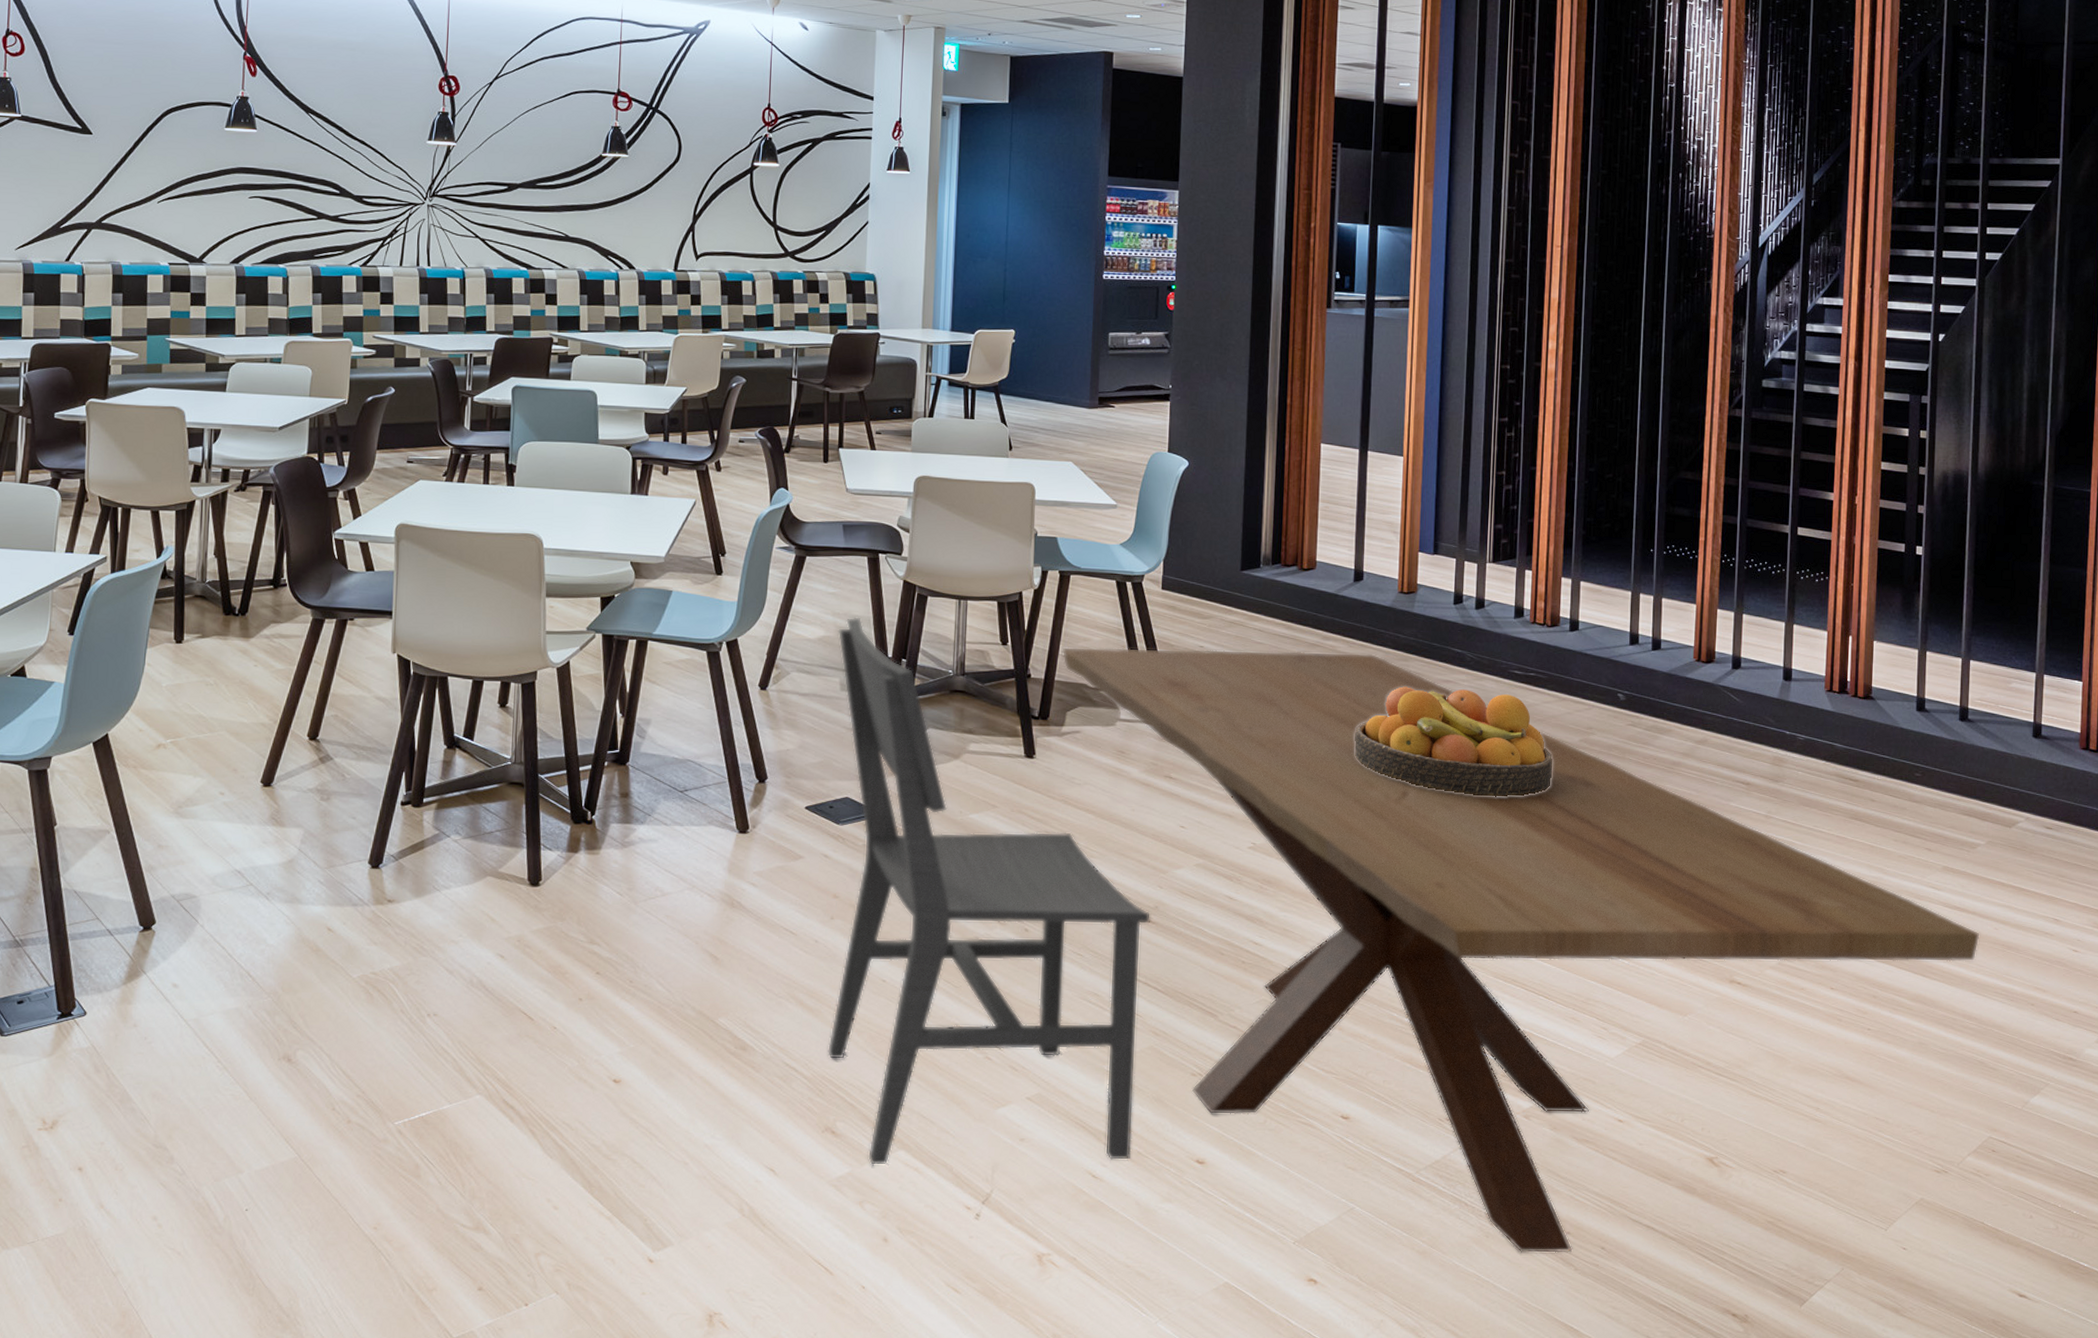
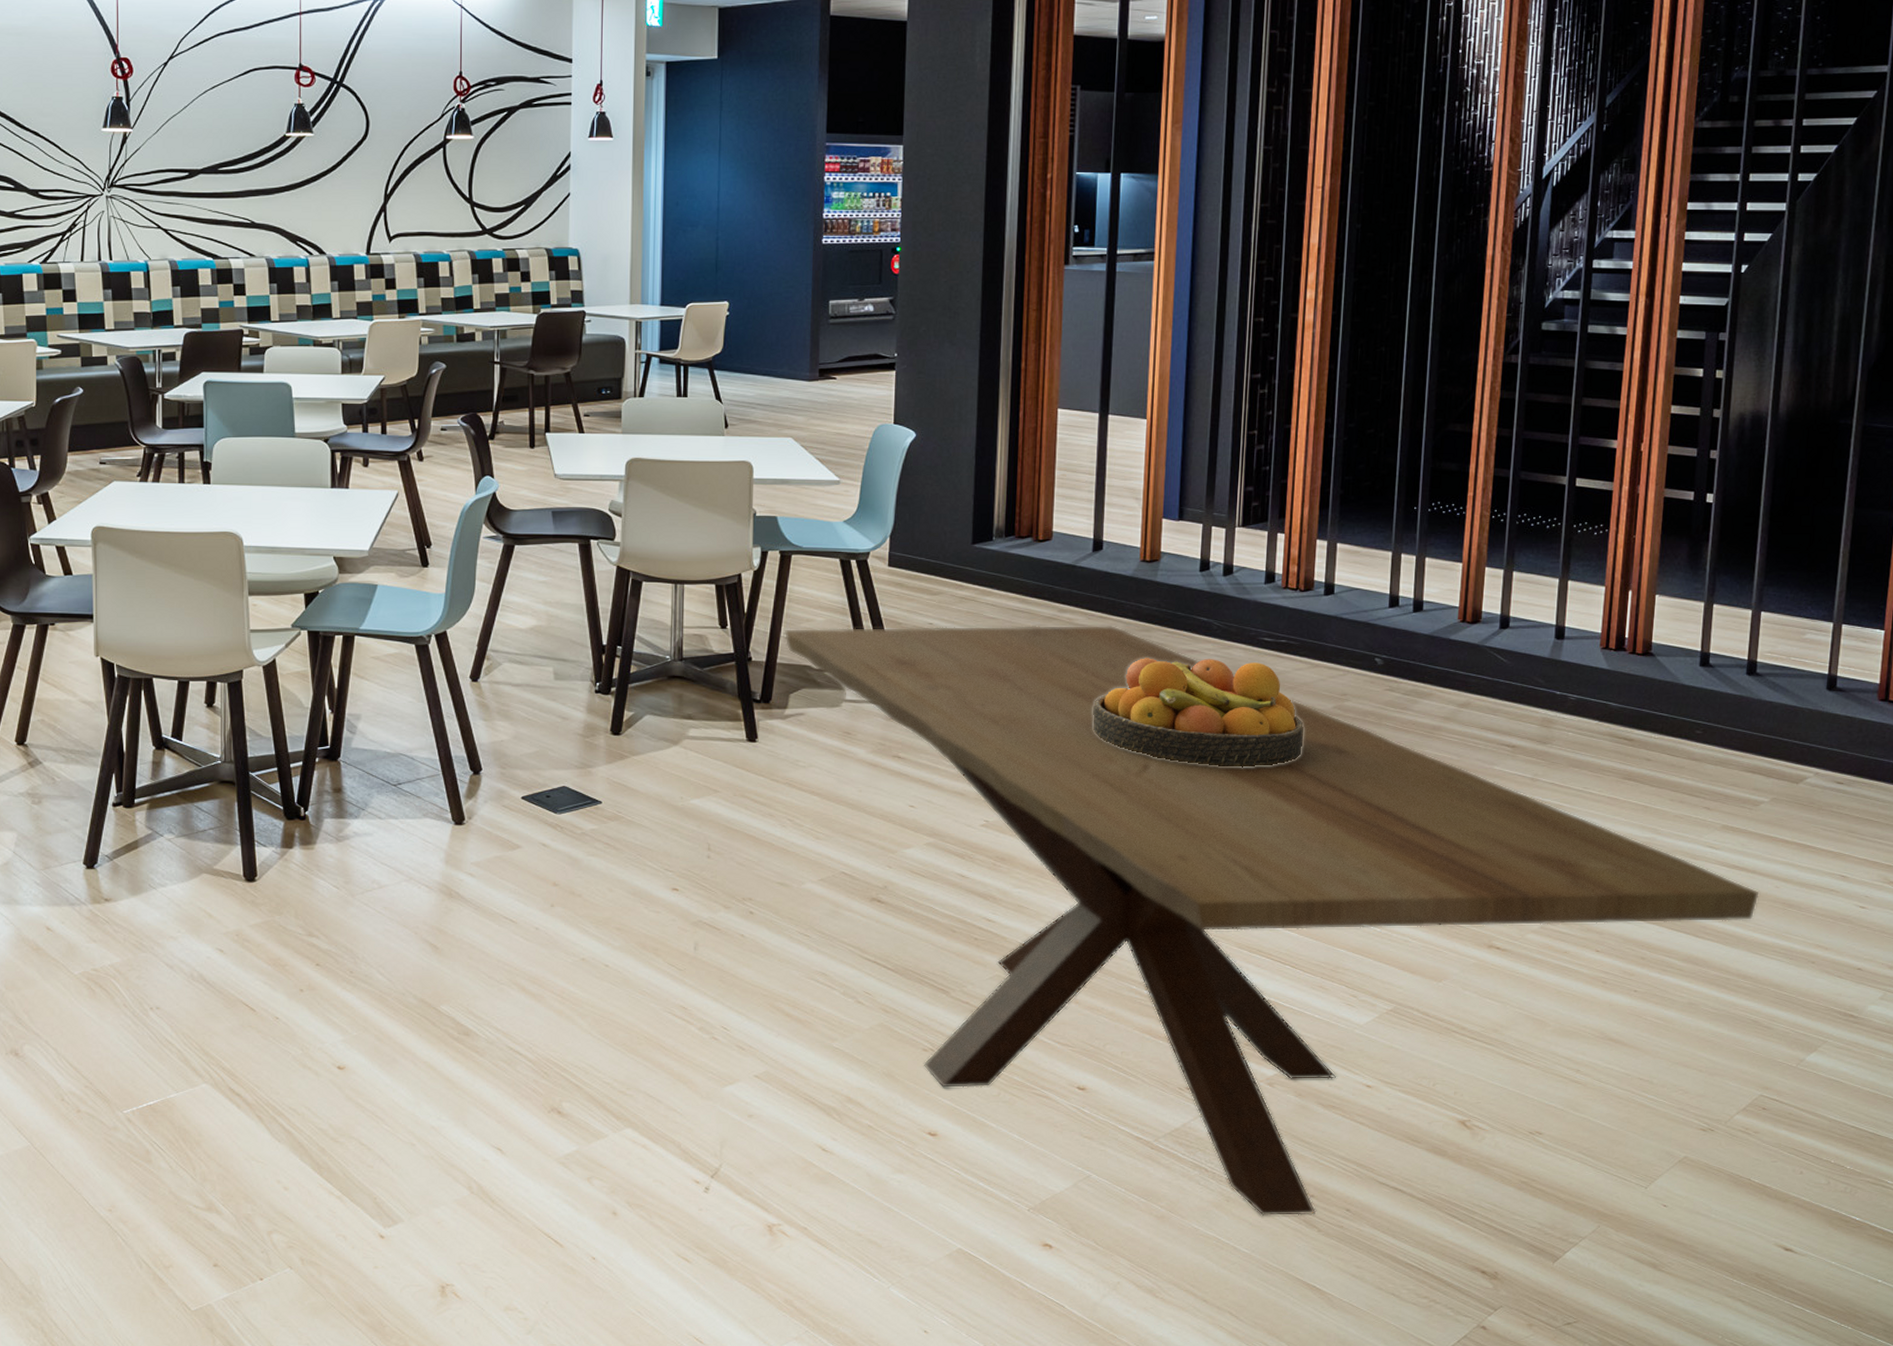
chair: present [827,617,1151,1165] -> none [550,605,880,1143]

